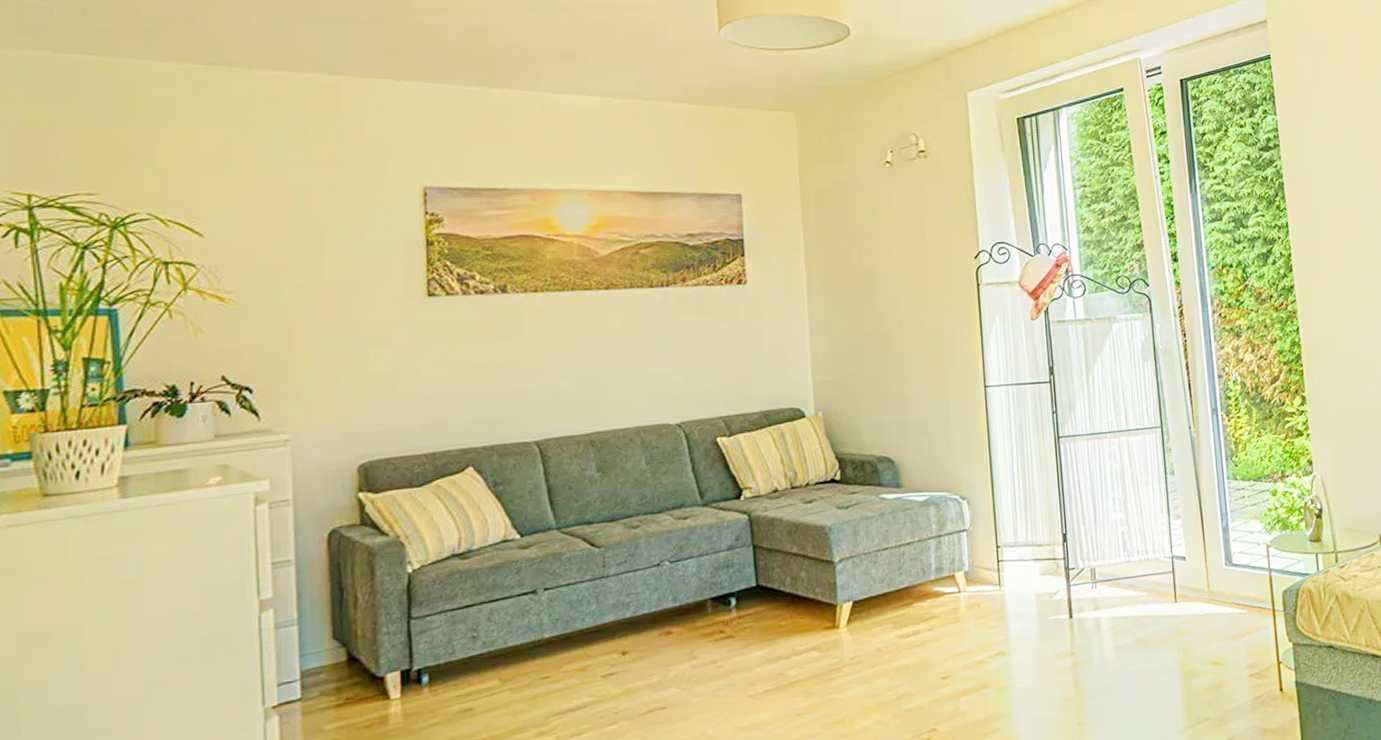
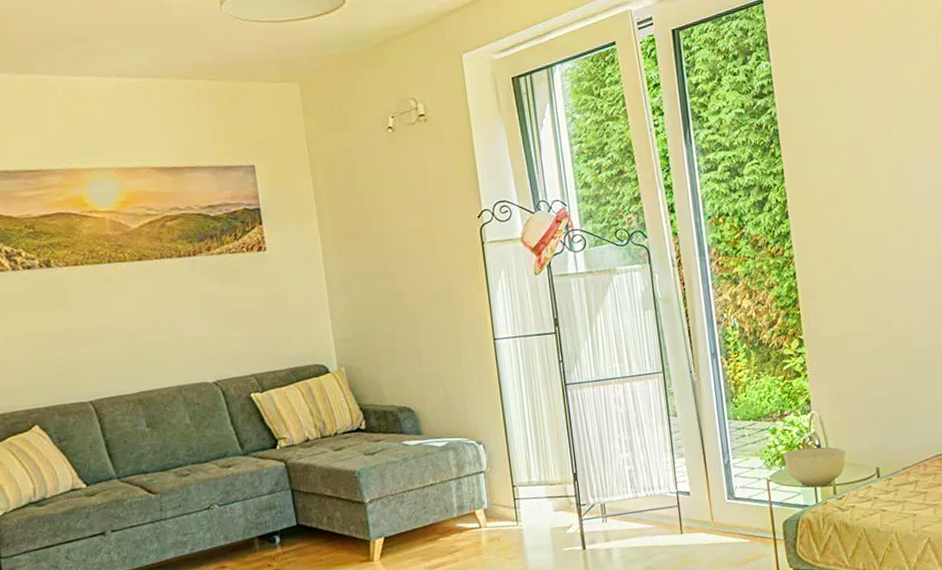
bowl: none [1284,511,1348,554] -> present [783,447,846,487]

